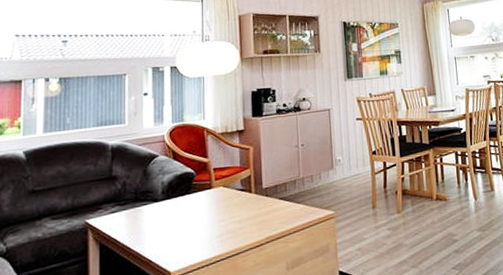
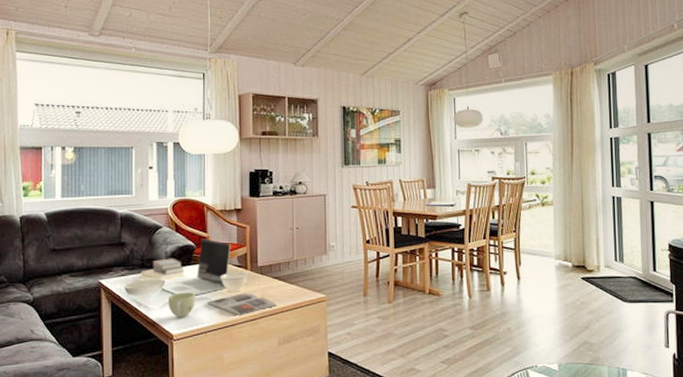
bowl: none [113,211,163,237] -> present [123,279,166,299]
books: none [134,188,184,215] -> present [140,258,185,281]
laptop: none [159,164,234,228] -> present [162,239,231,296]
cup: none [166,223,195,253] -> present [169,292,195,318]
magazine: none [208,217,284,244] -> present [207,293,277,316]
bowl: none [222,196,253,220] -> present [220,272,248,293]

